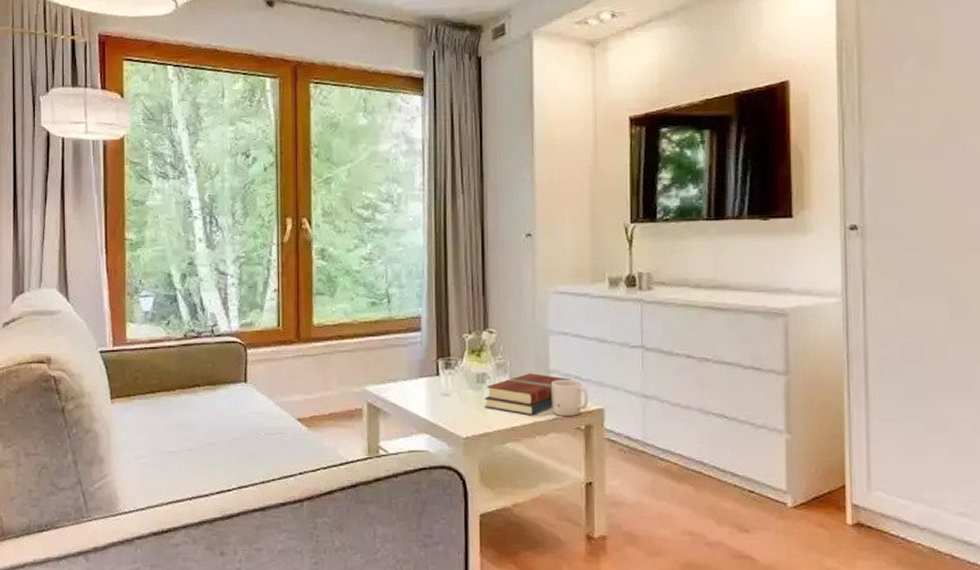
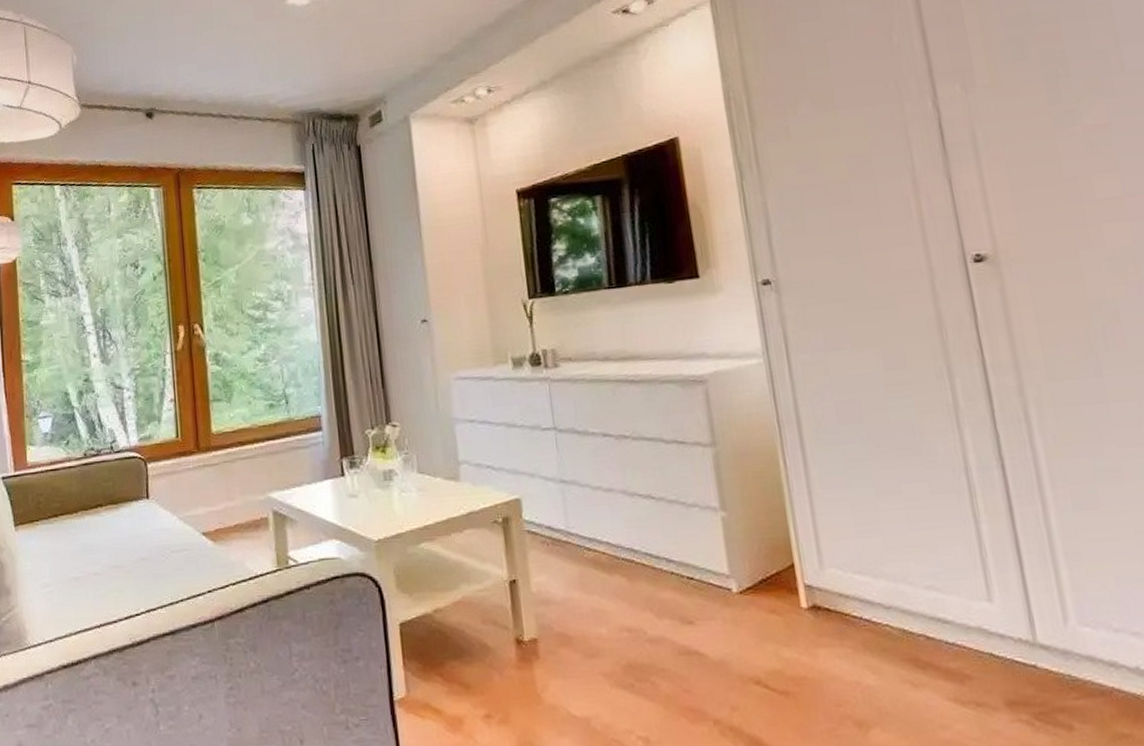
books: present [484,373,572,416] -> none [393,466,483,512]
mug: present [551,379,589,417] -> none [462,468,504,510]

